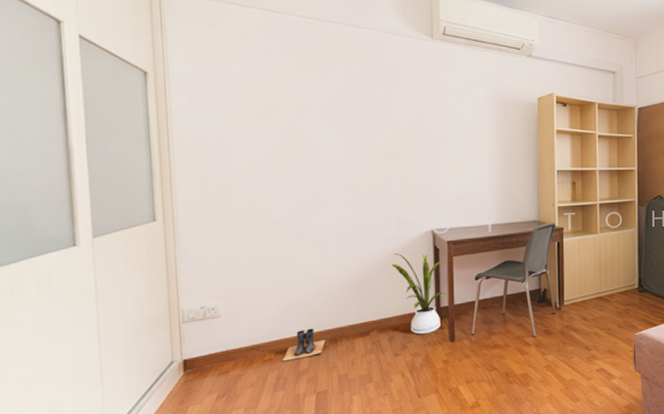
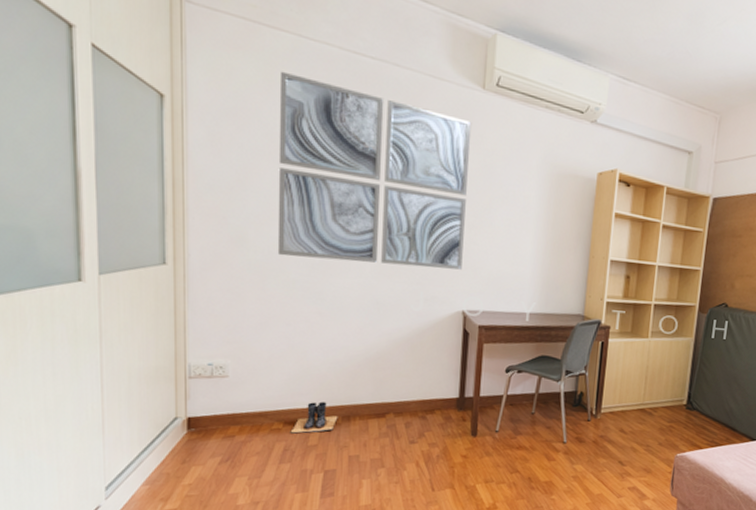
wall art: none [251,41,427,201] -> present [277,71,472,270]
house plant: present [391,252,447,335] -> none [415,331,473,425]

